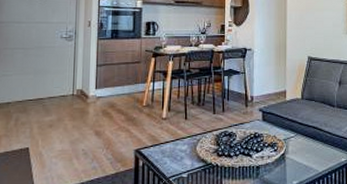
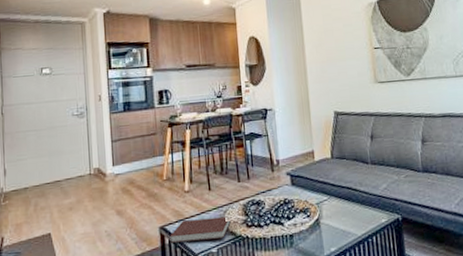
notebook: none [143,145,203,166] -> present [169,216,231,243]

